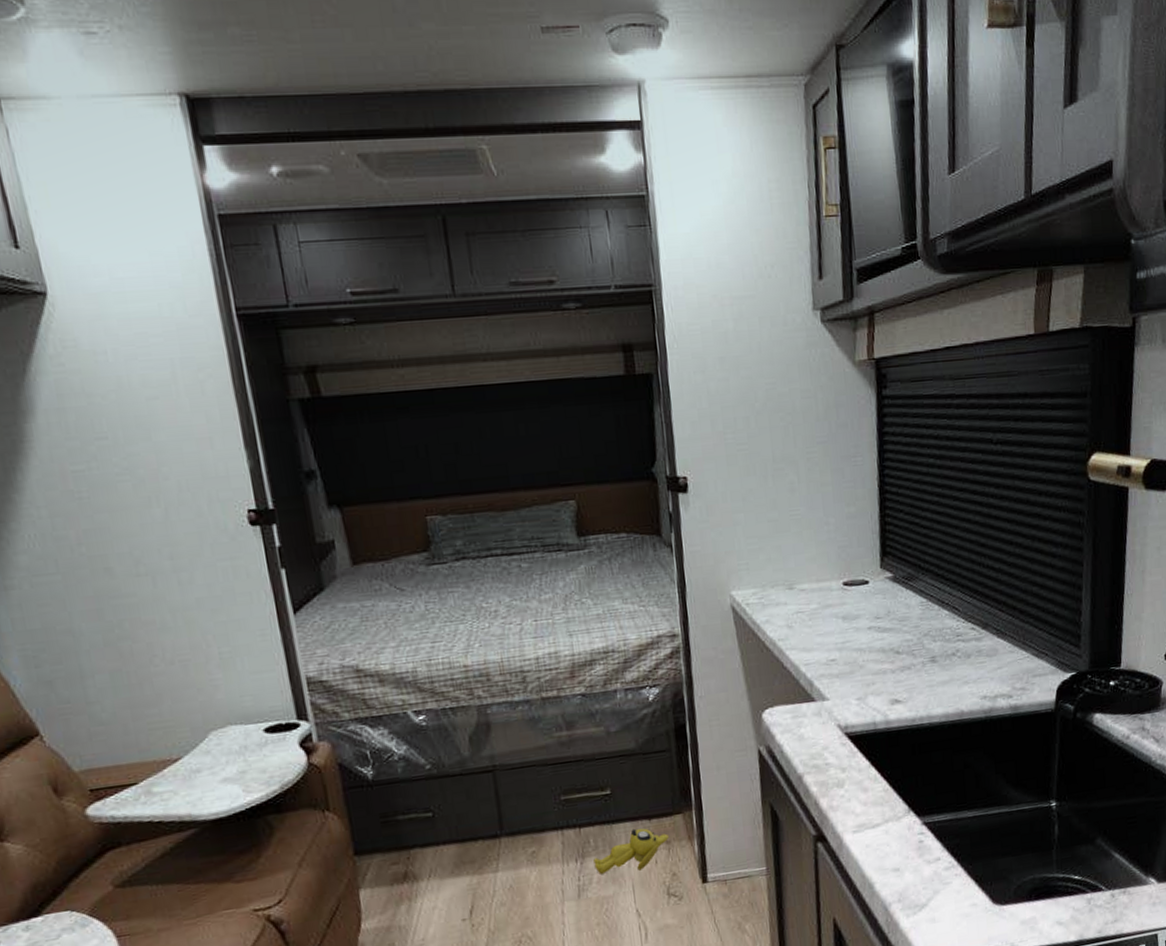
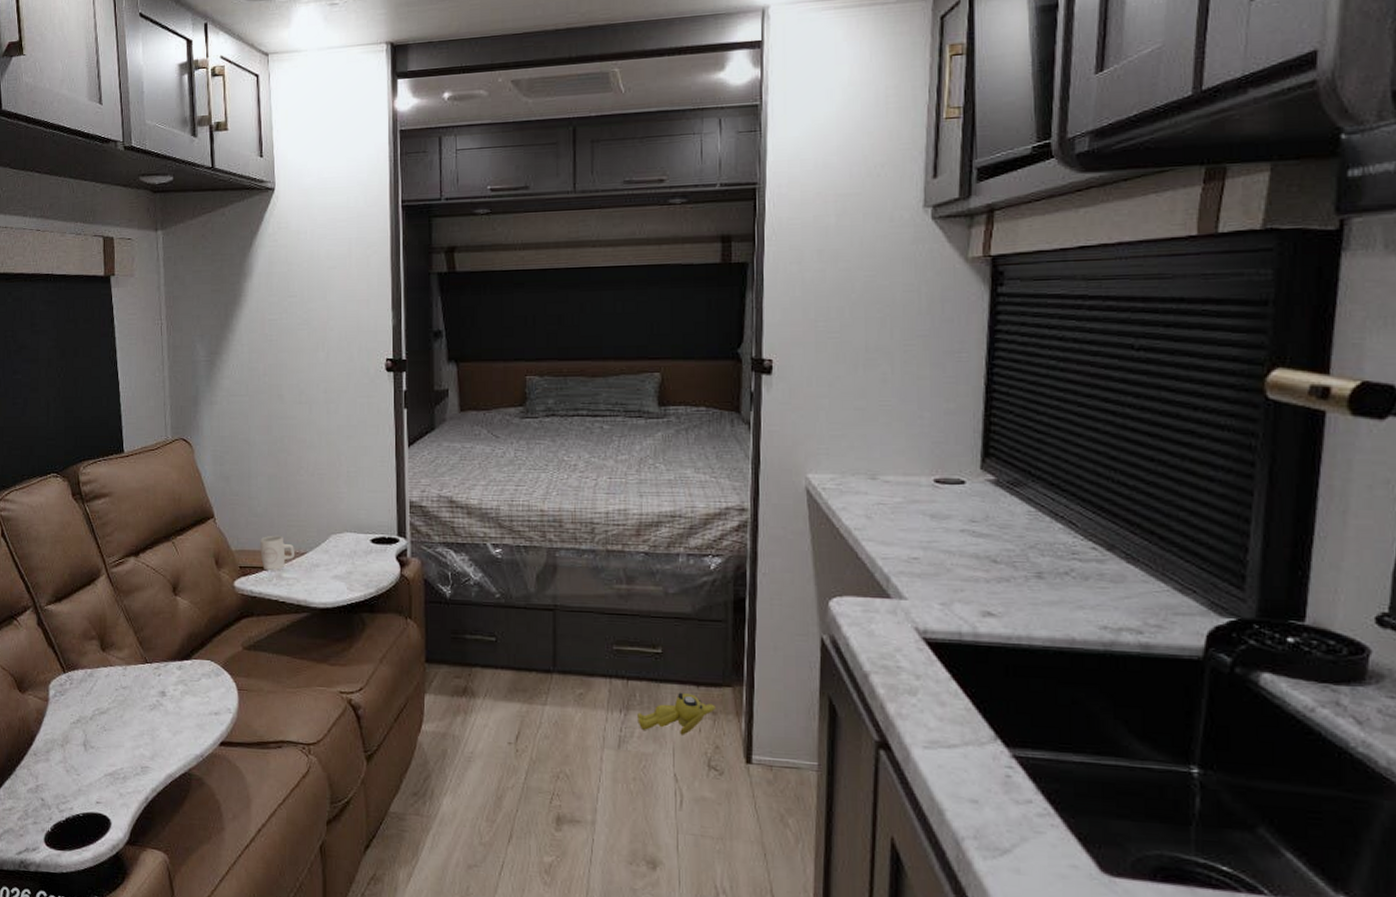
mug: none [112,742,166,789] -> present [260,535,296,571]

